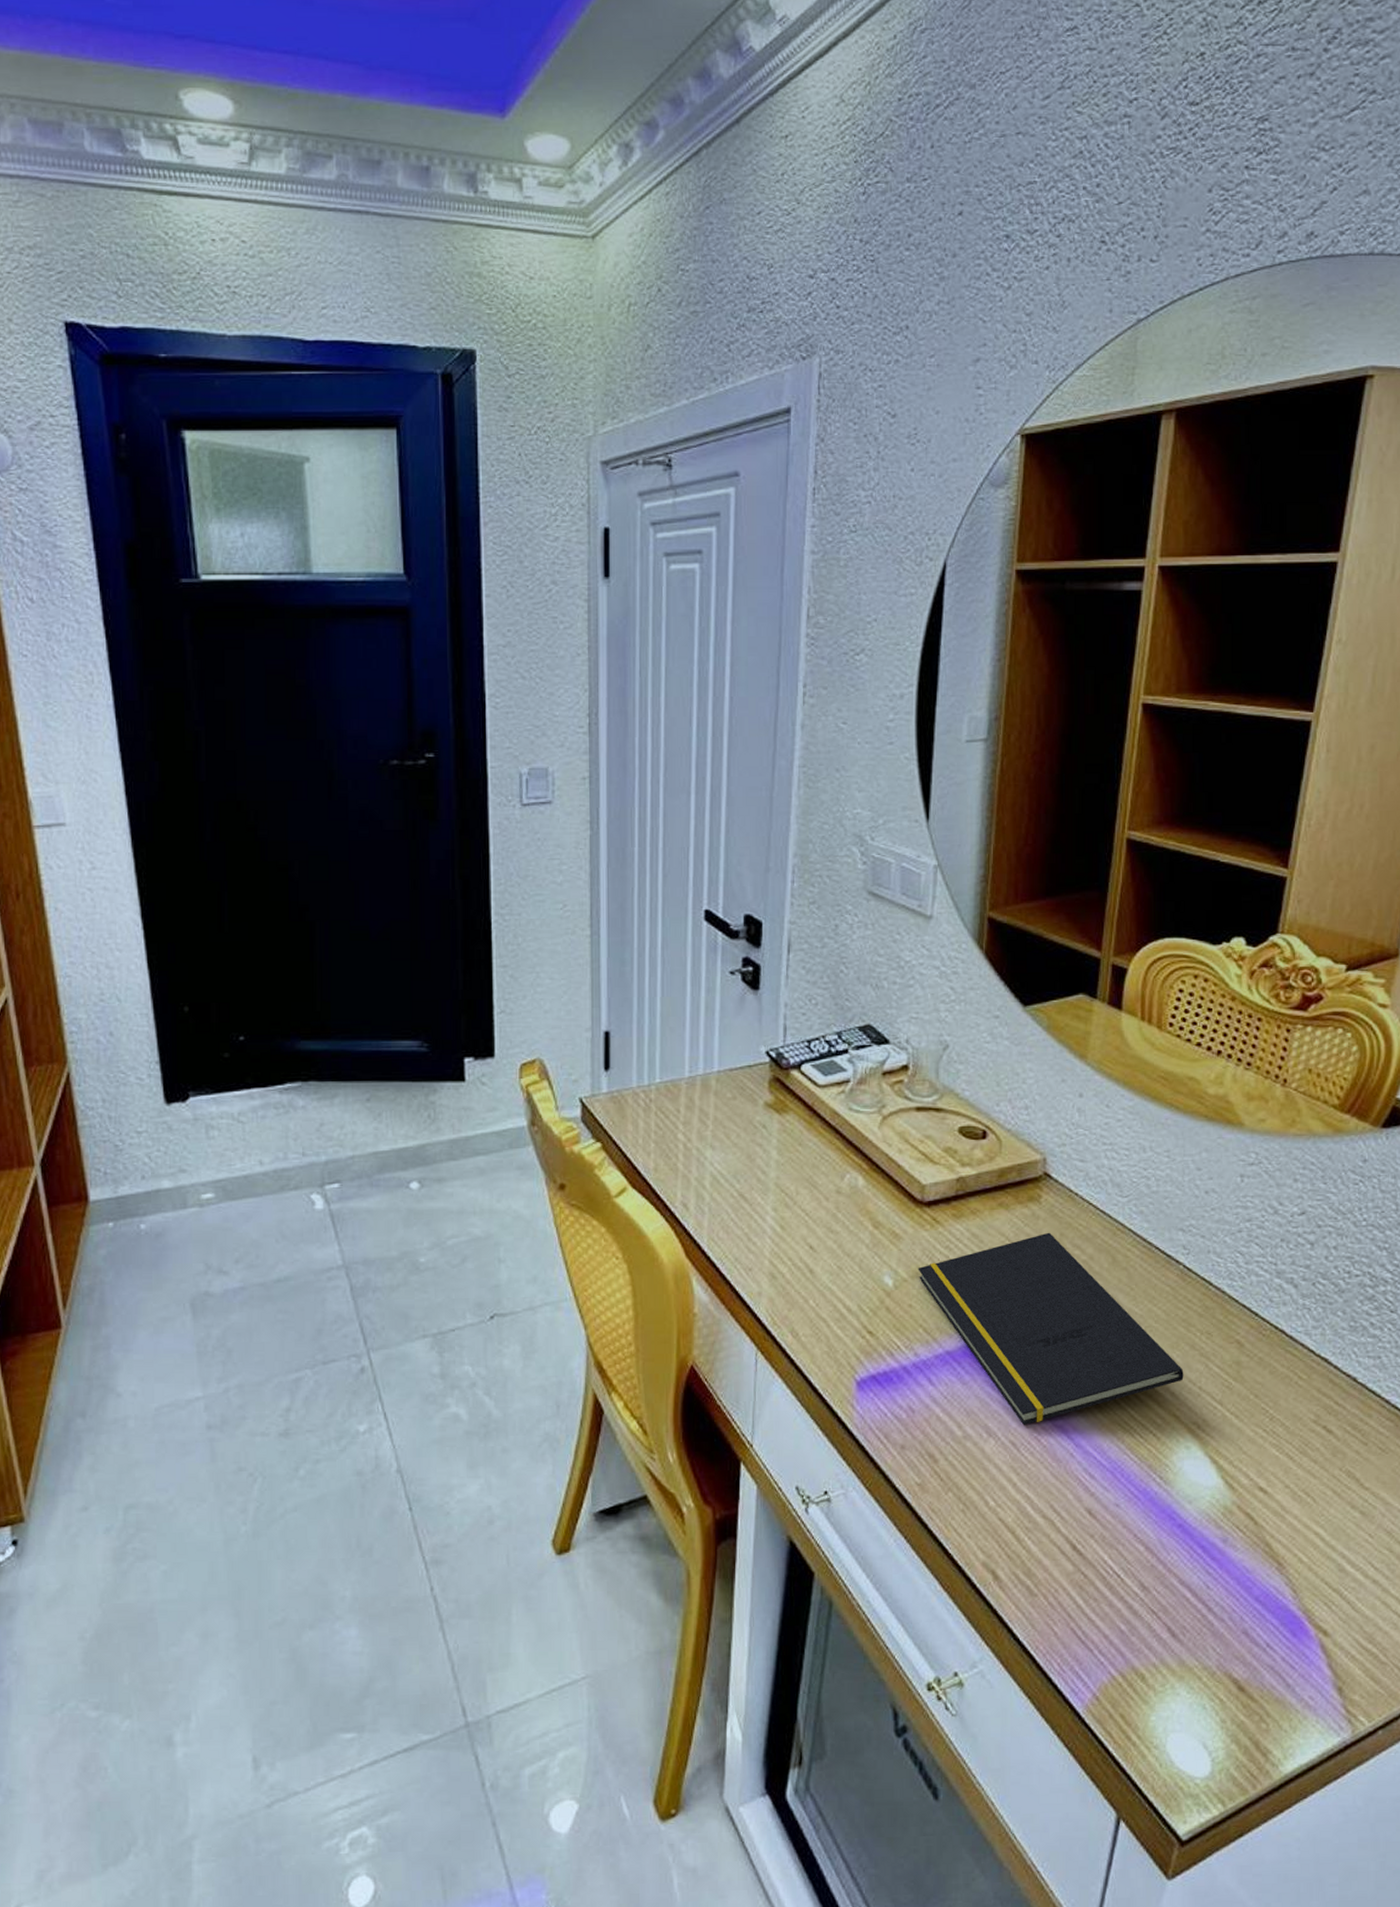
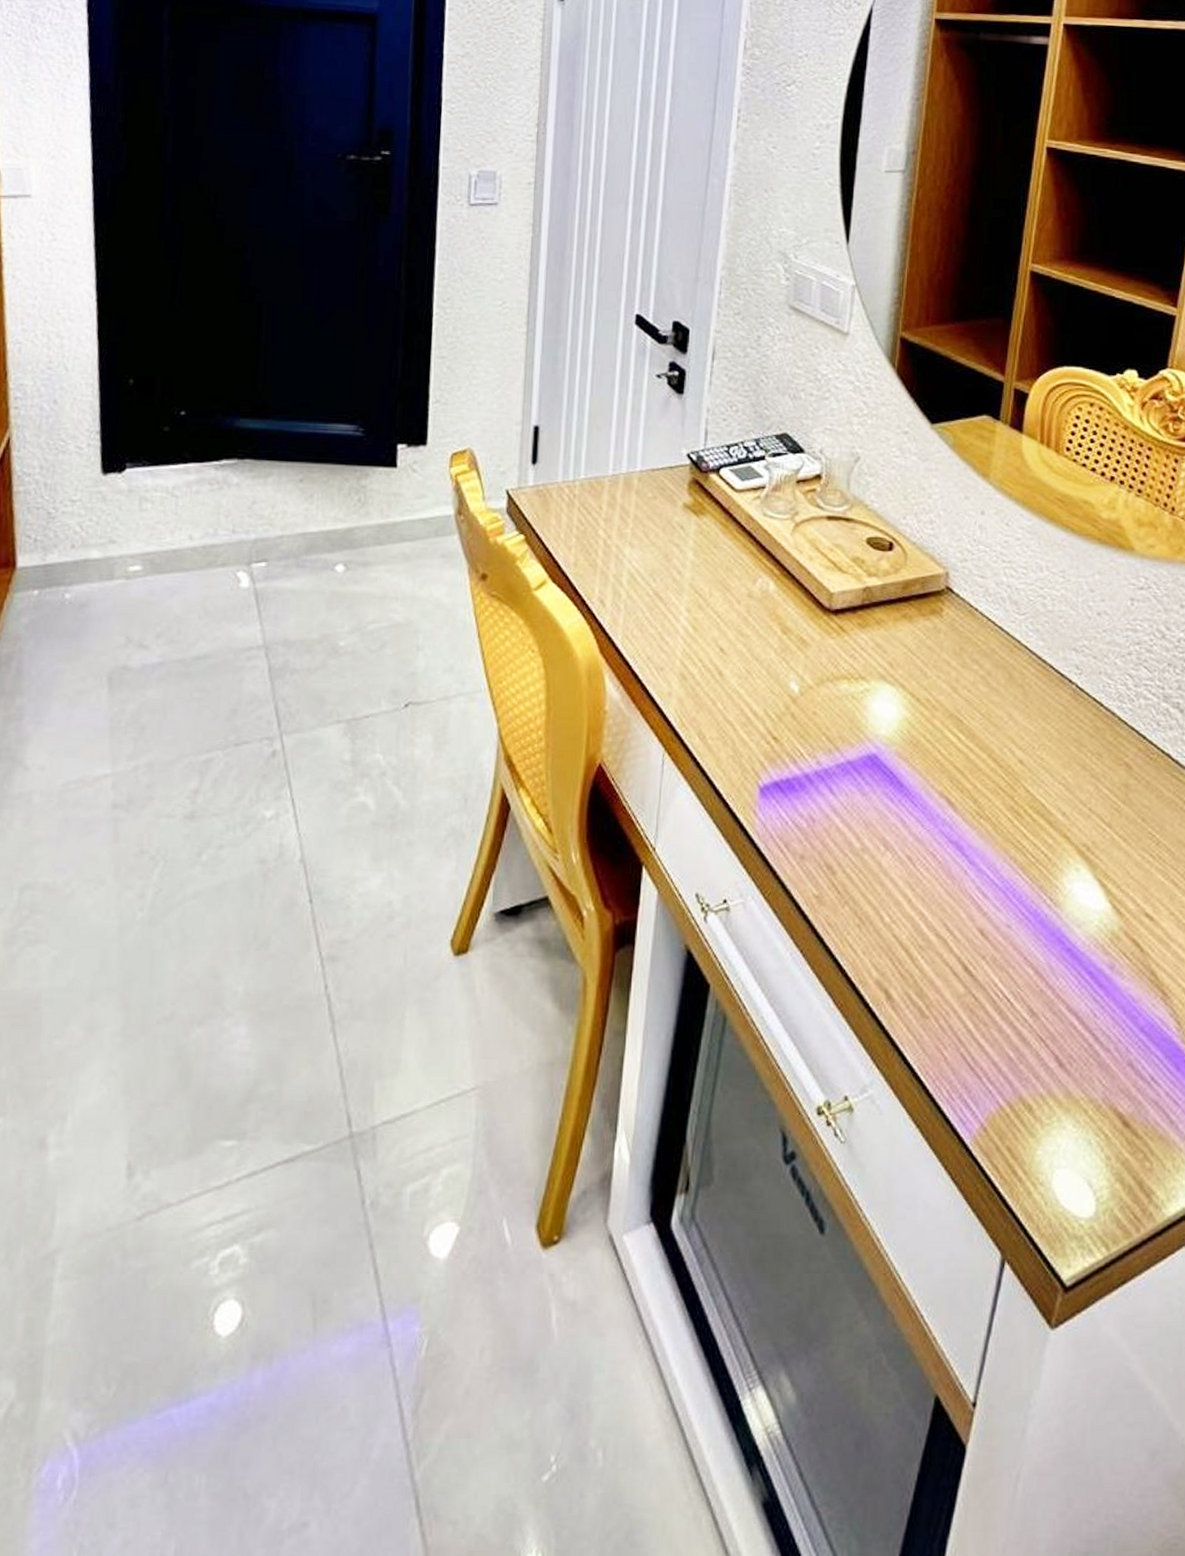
notepad: present [918,1232,1184,1425] -> none [823,646,1075,839]

